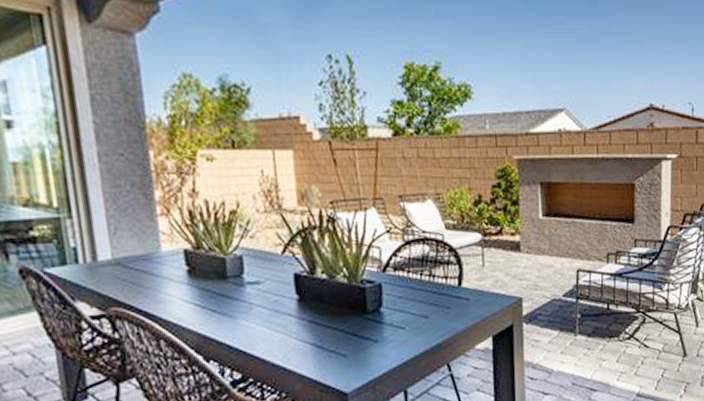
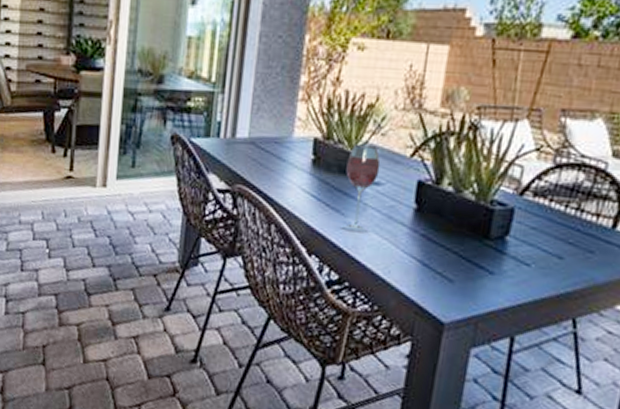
wineglass: none [222,248,260,331] -> present [341,143,381,232]

